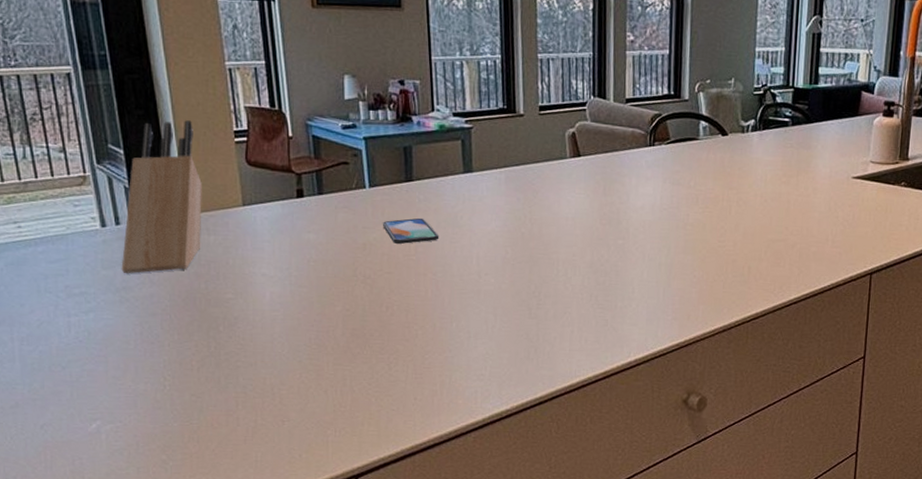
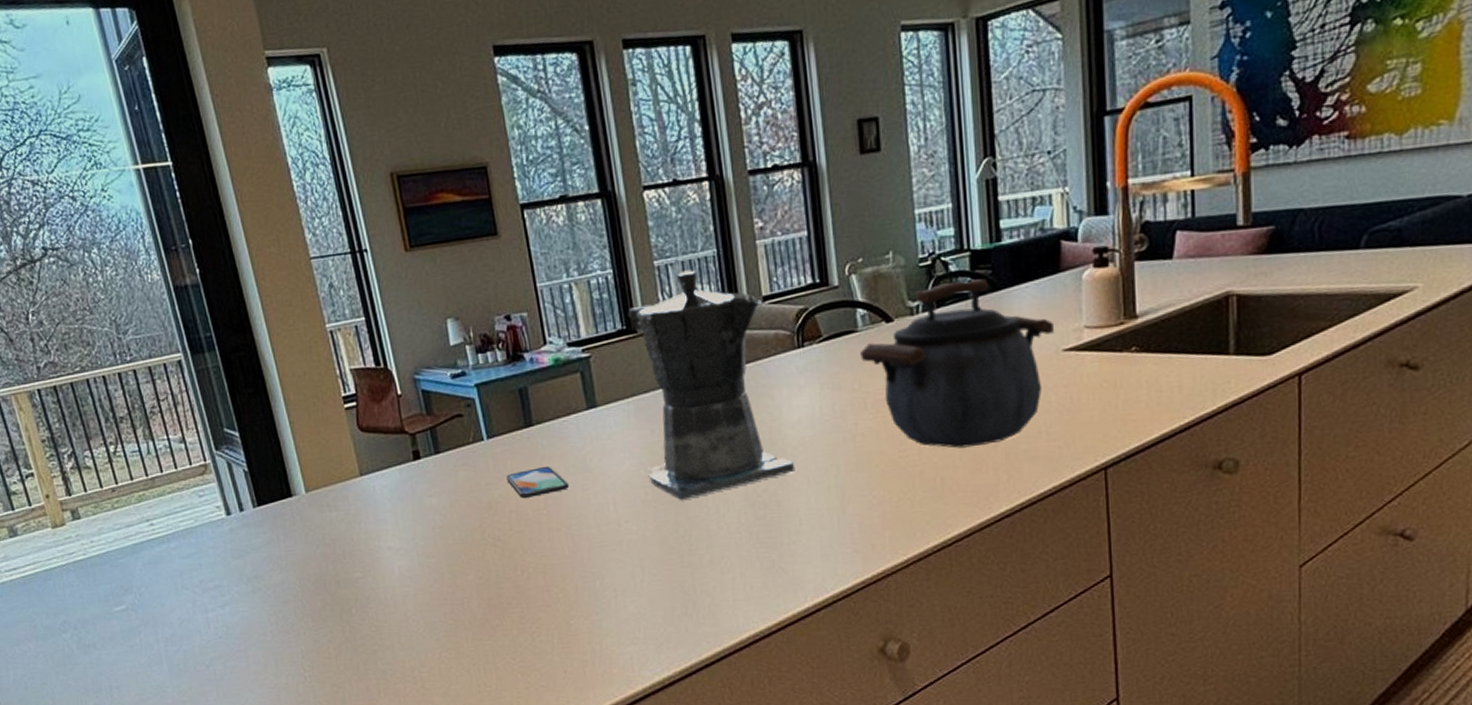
knife block: present [121,120,202,274] -> none [248,392,324,562]
coffee maker: none [504,66,635,261] -> present [628,270,795,500]
kettle: none [699,110,848,245] -> present [860,279,1054,448]

